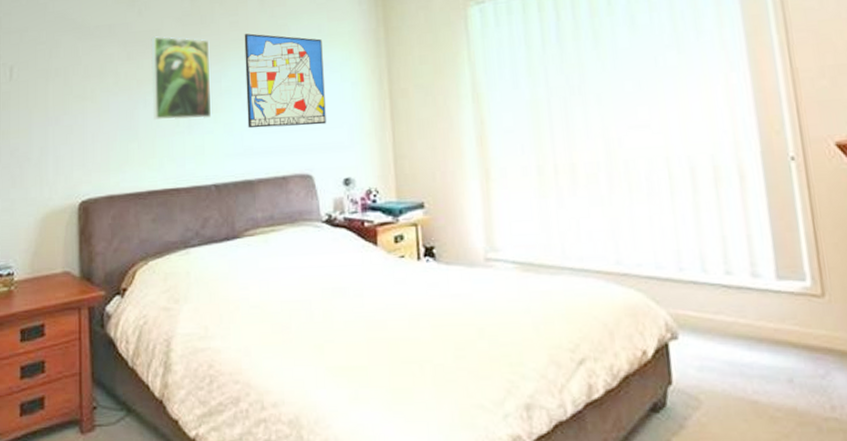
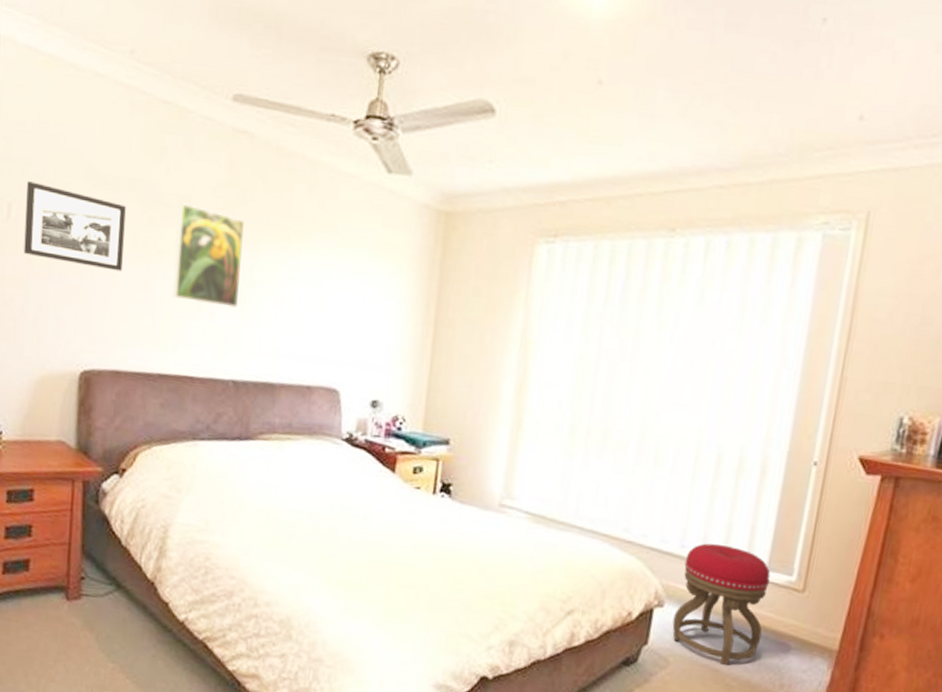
picture frame: none [25,45,108,108] -> present [24,181,126,272]
wall art: present [244,33,326,129] -> none [277,222,372,340]
stool: none [687,260,794,394] -> present [672,543,771,665]

